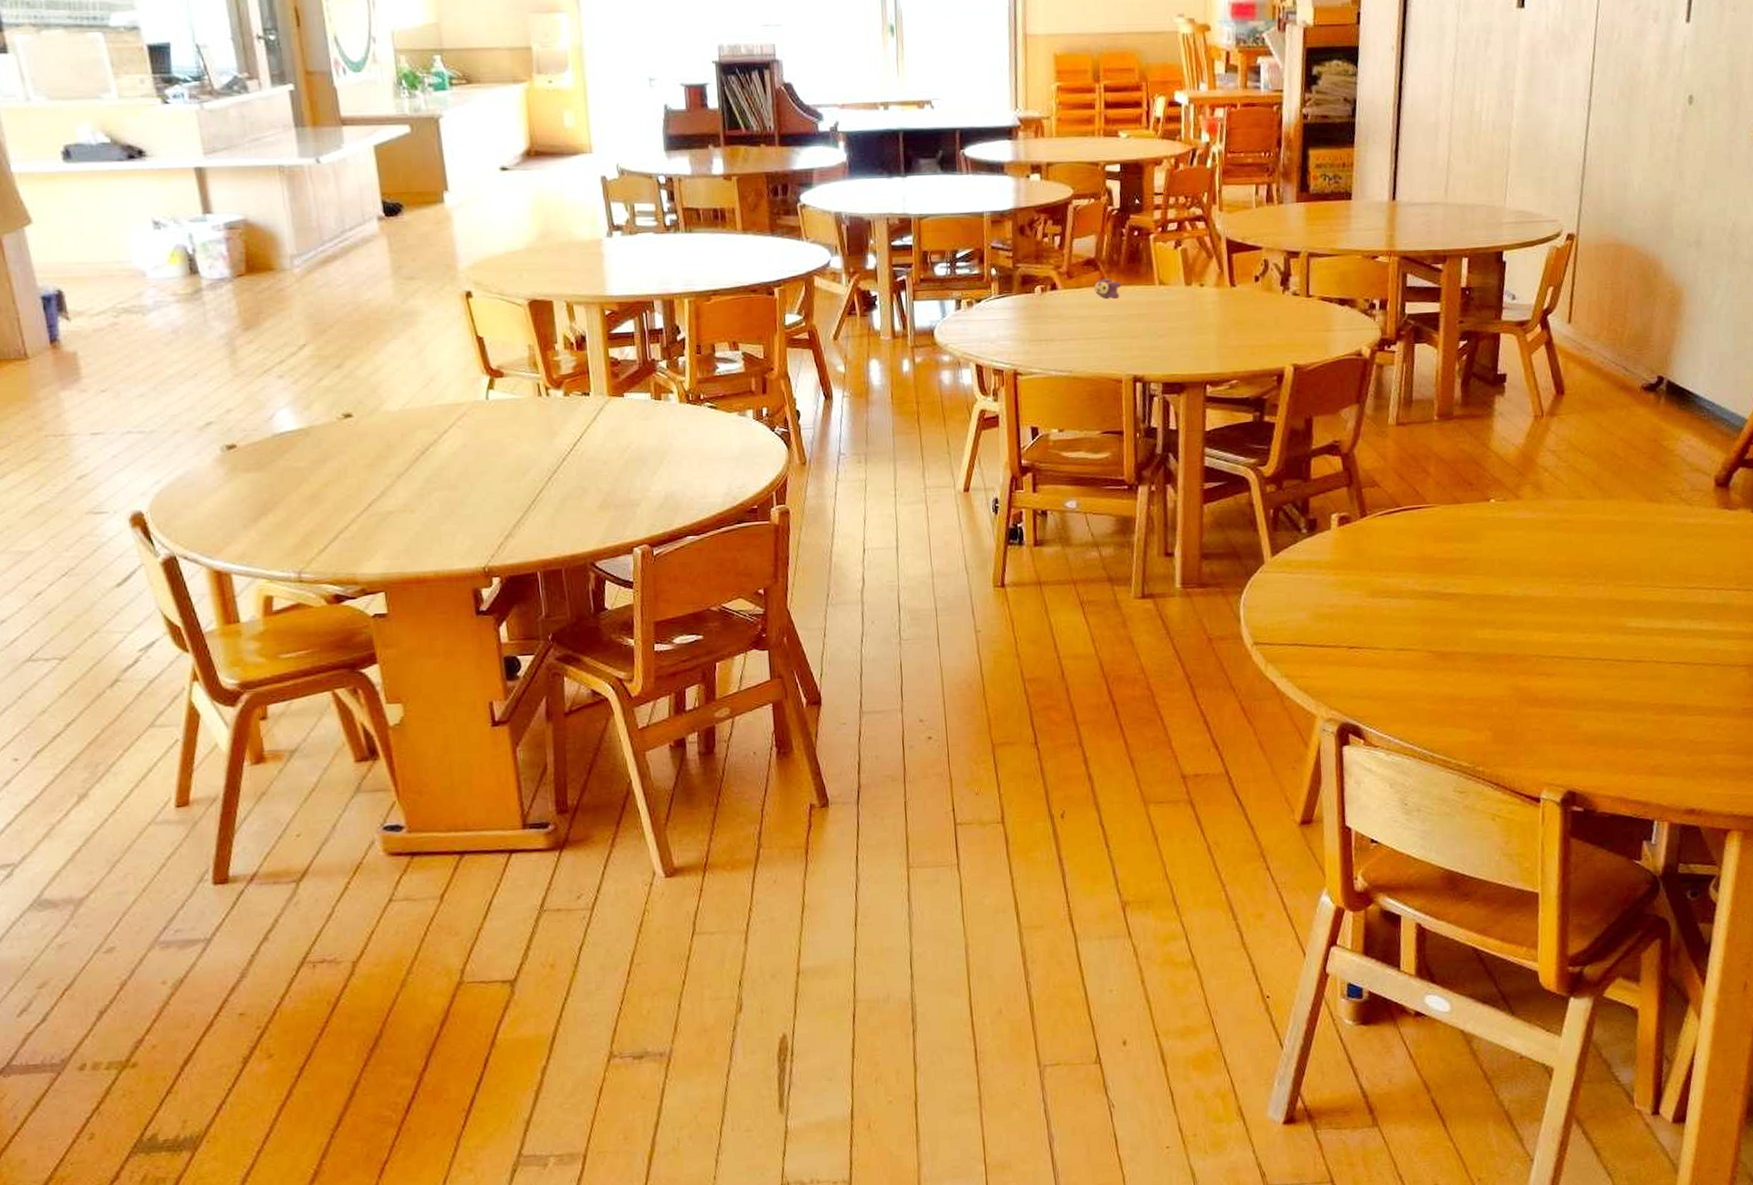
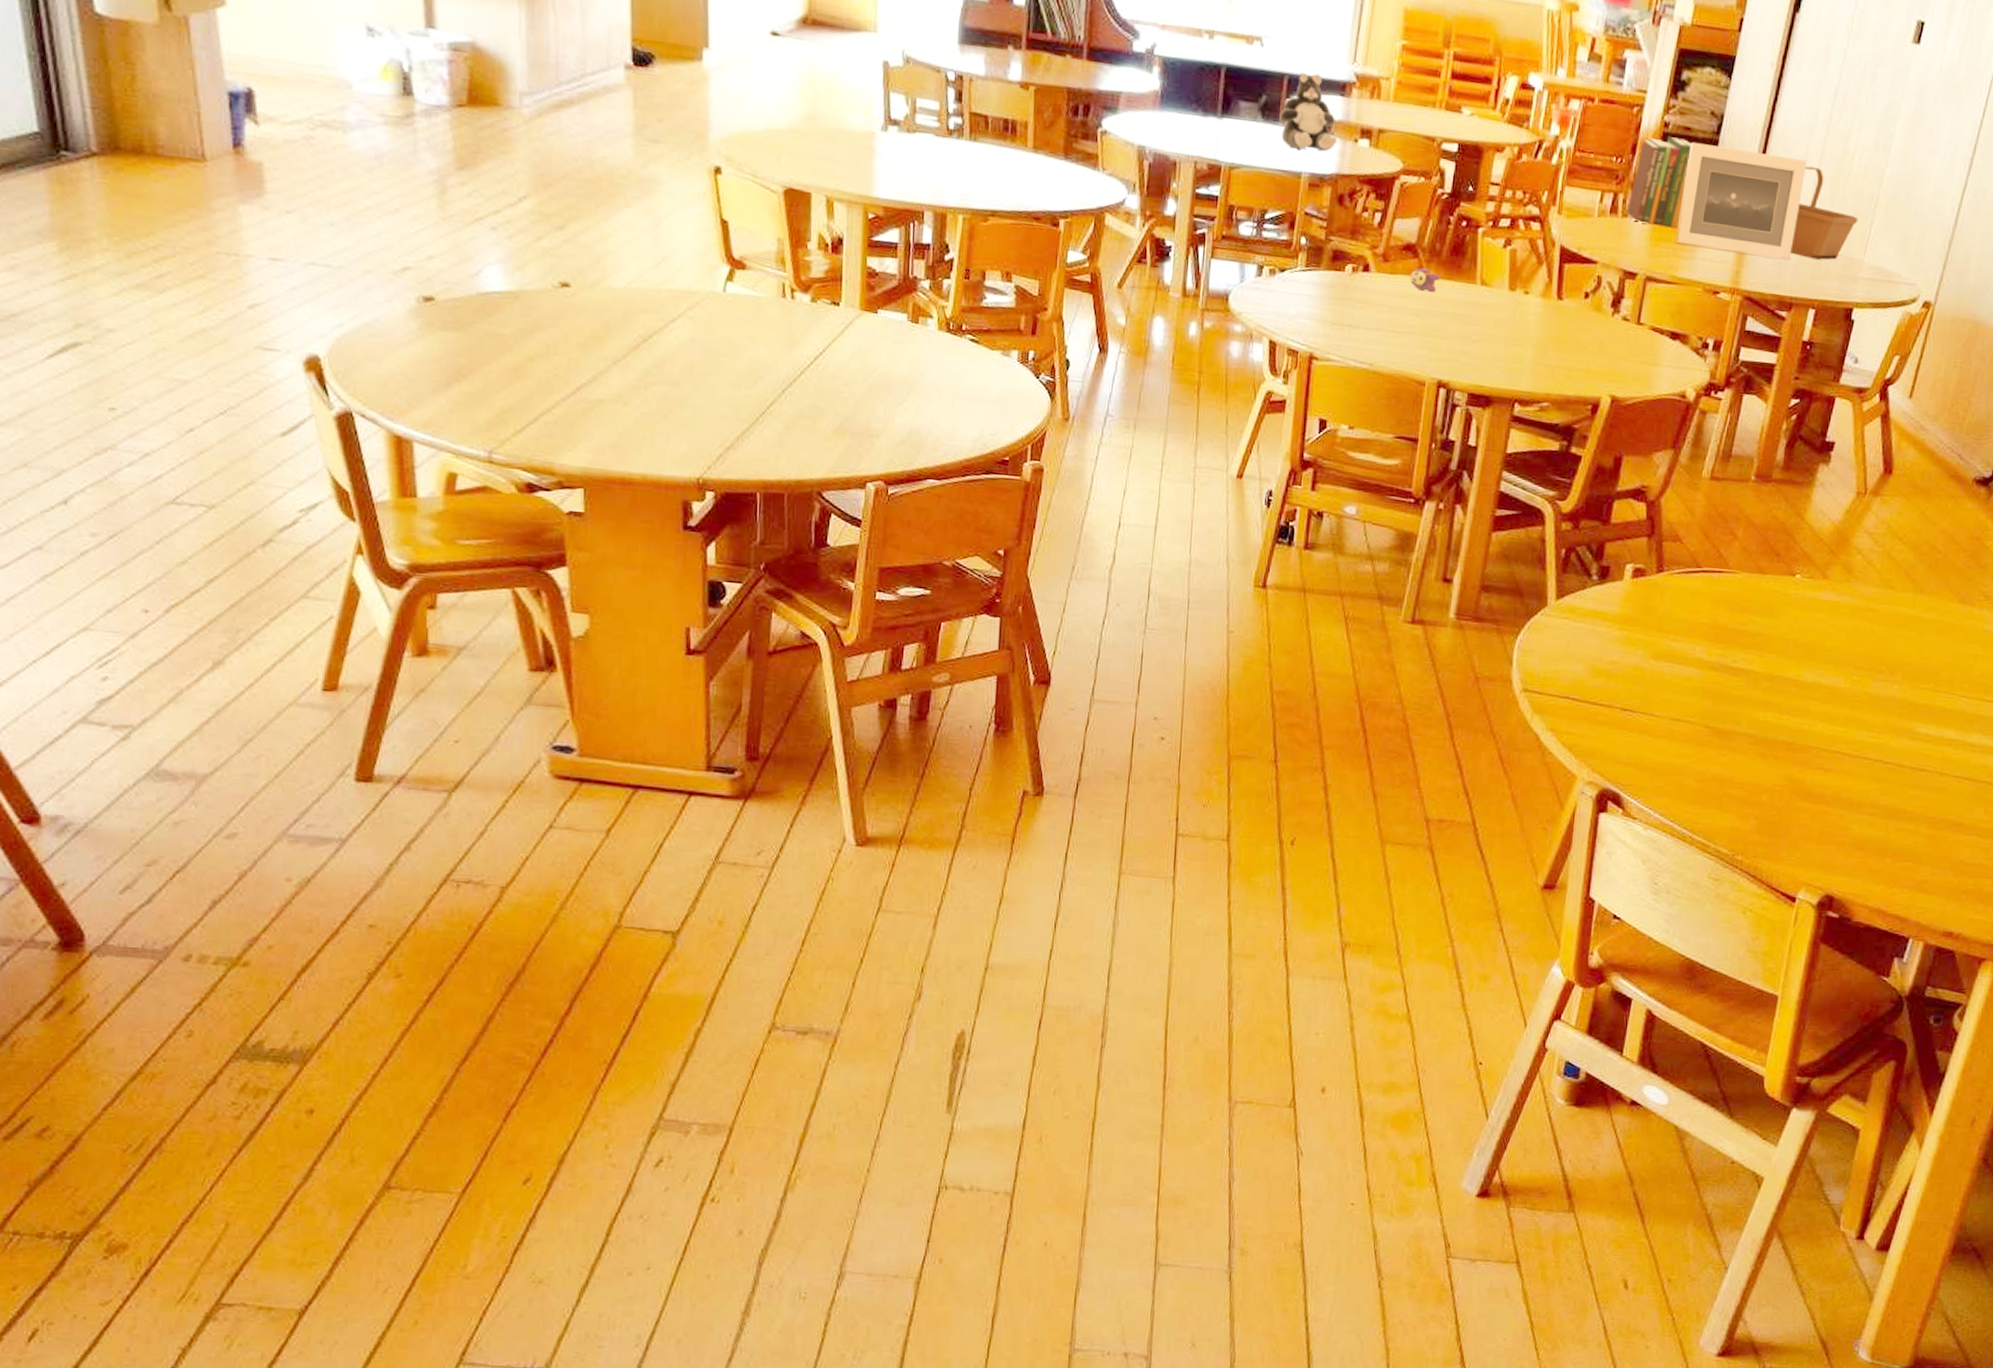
plush toy: none [956,124,1012,193] -> present [1279,73,1338,151]
books: none [1281,125,1331,208] -> present [1627,135,1692,230]
picture frame: none [1329,126,1439,220] -> present [1674,142,1807,261]
basket: none [1436,131,1494,213] -> present [1790,166,1858,261]

